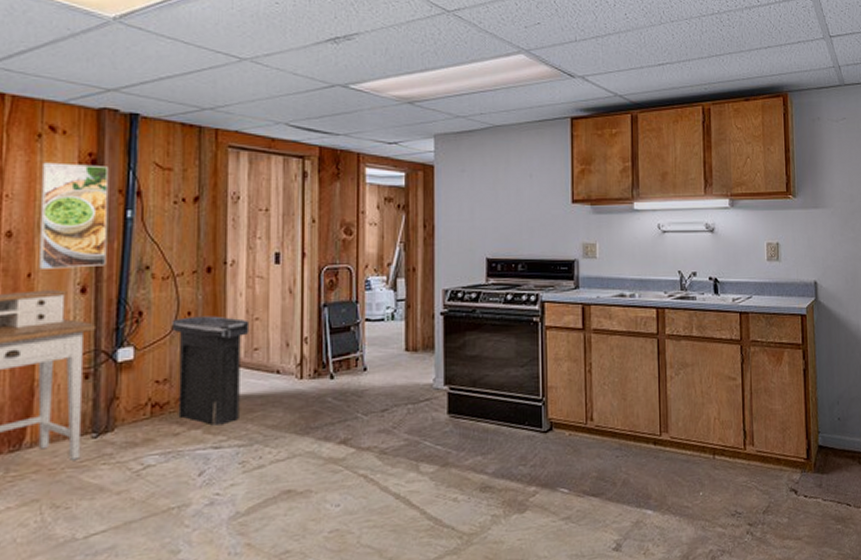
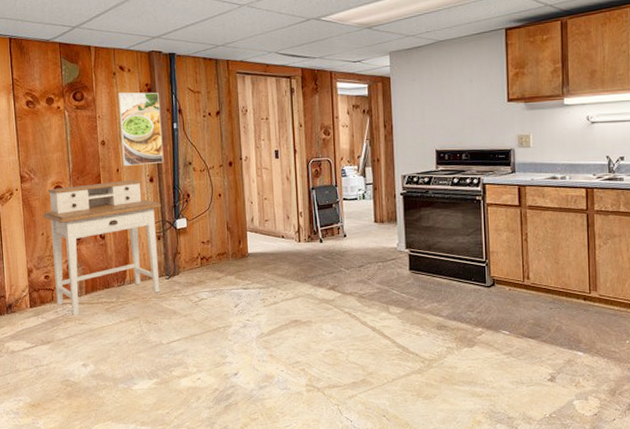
trash can: present [171,316,250,426] -> none [209,197,261,273]

